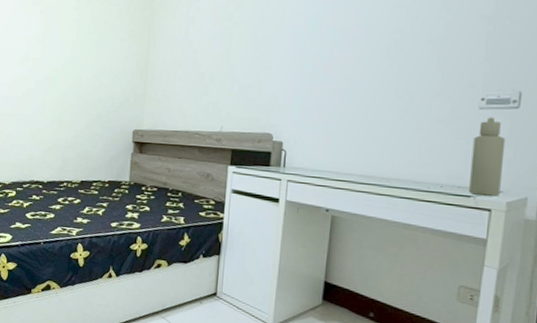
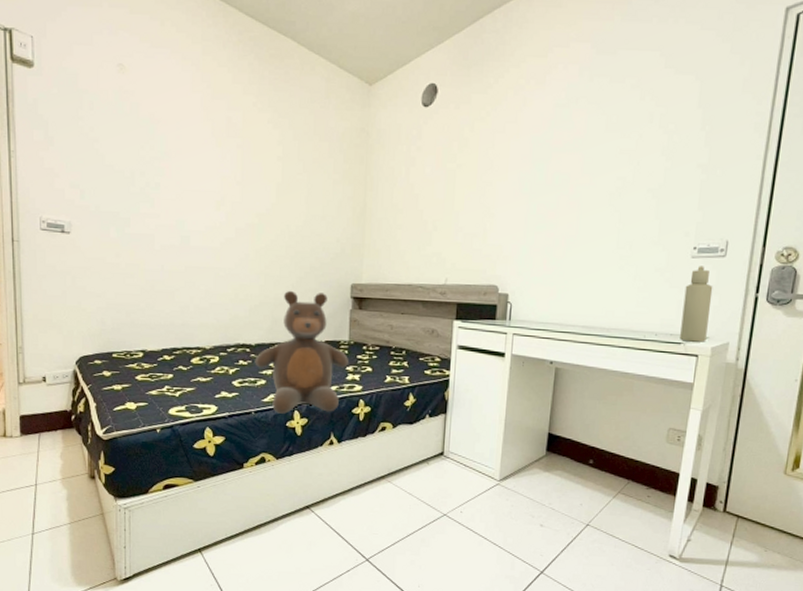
teddy bear: none [46,134,128,247] -> present [254,290,348,414]

